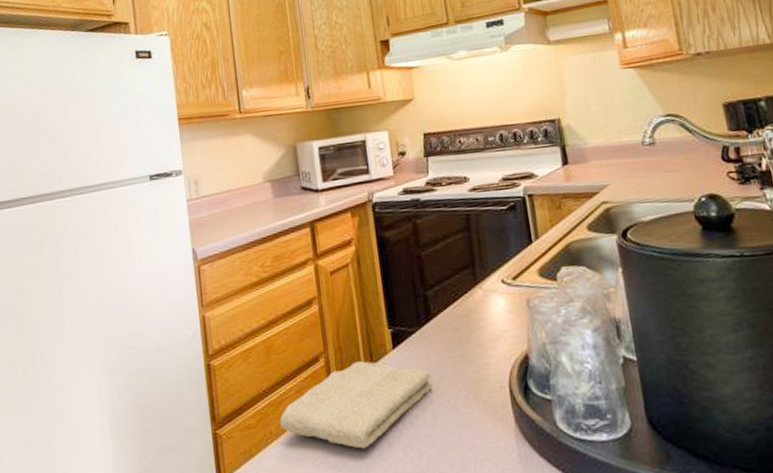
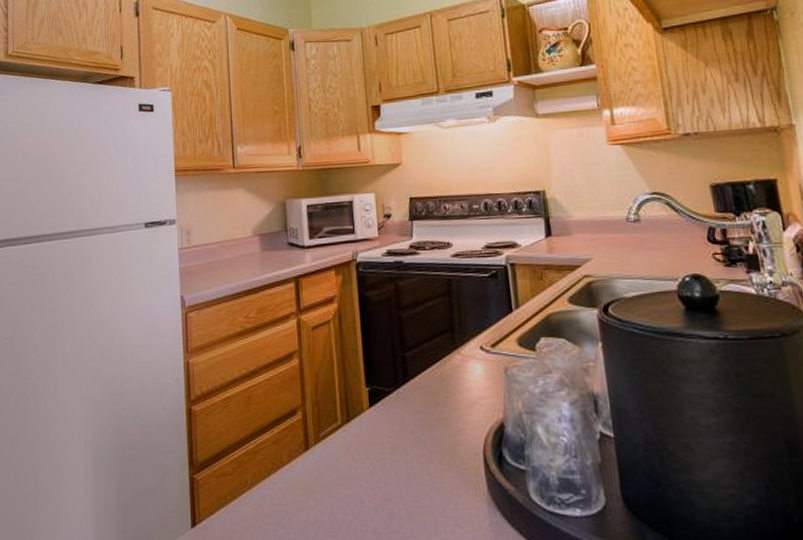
washcloth: present [280,361,432,449] -> none [255,417,407,505]

